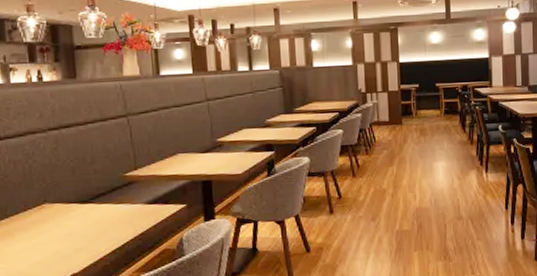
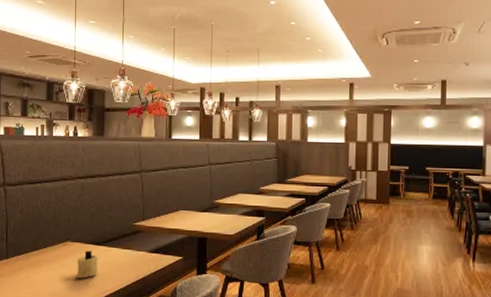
candle: none [59,210,87,244] -> present [76,250,98,279]

